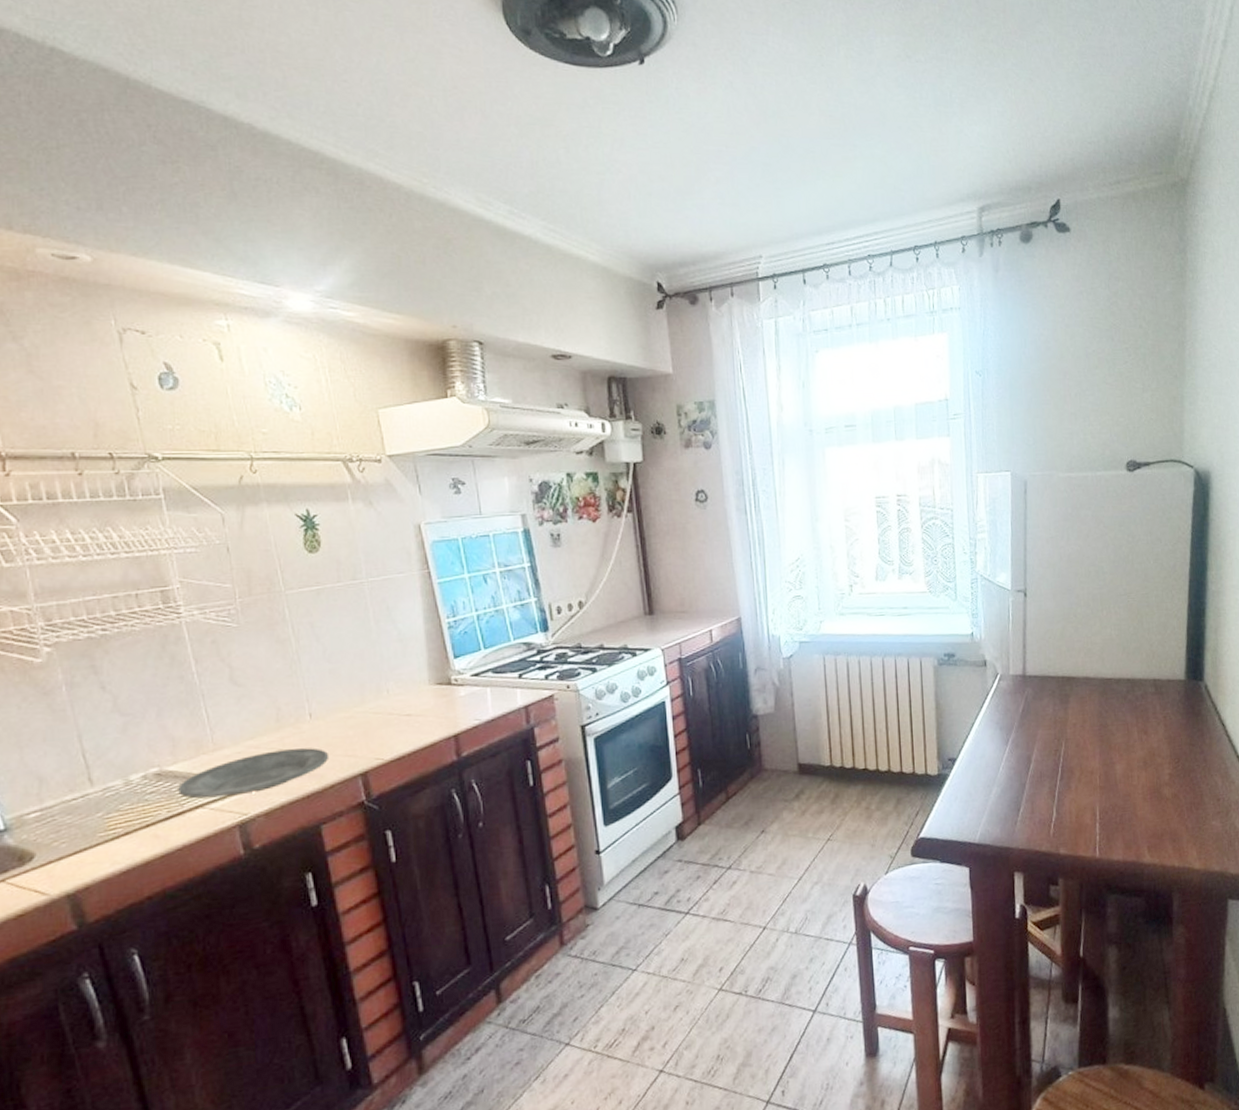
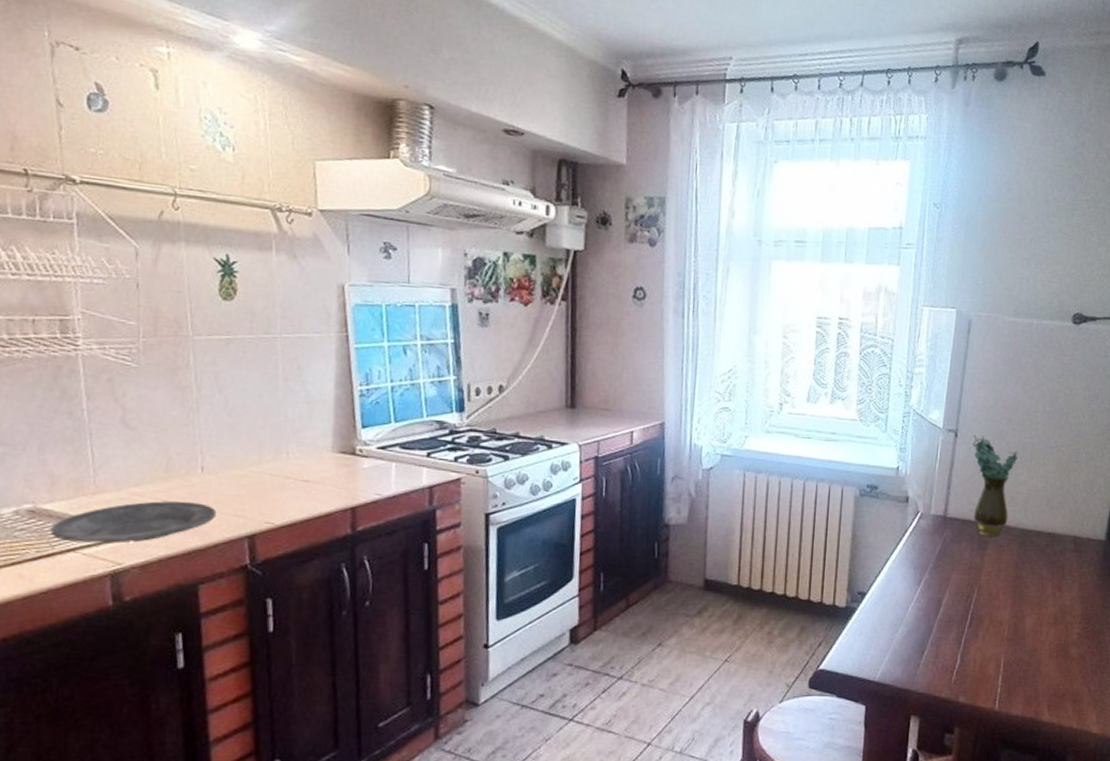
vase: none [1042,592,1089,689] -> present [972,435,1018,536]

